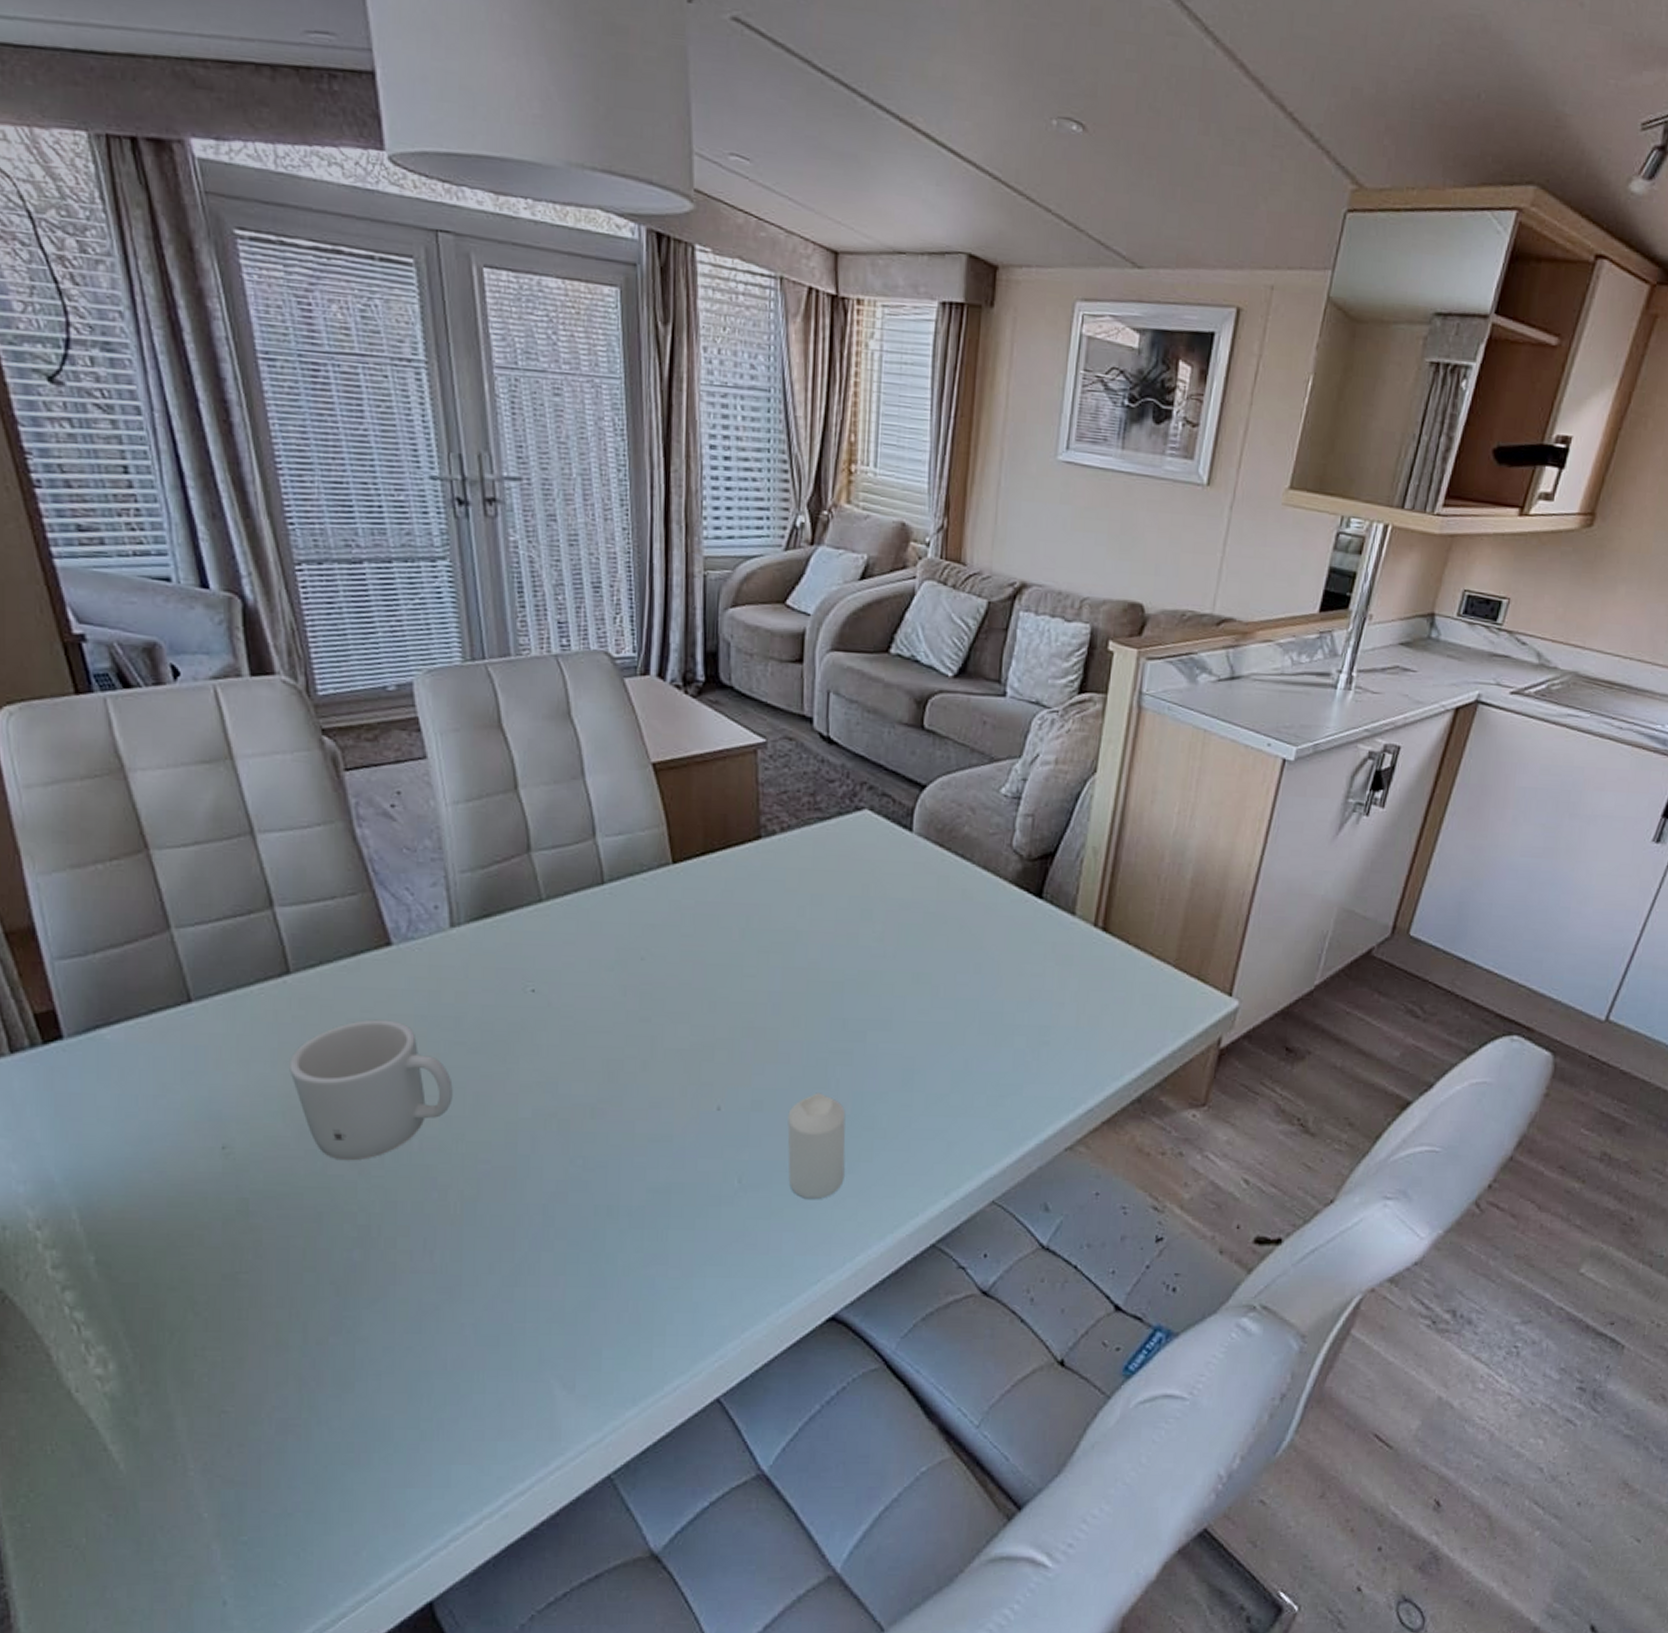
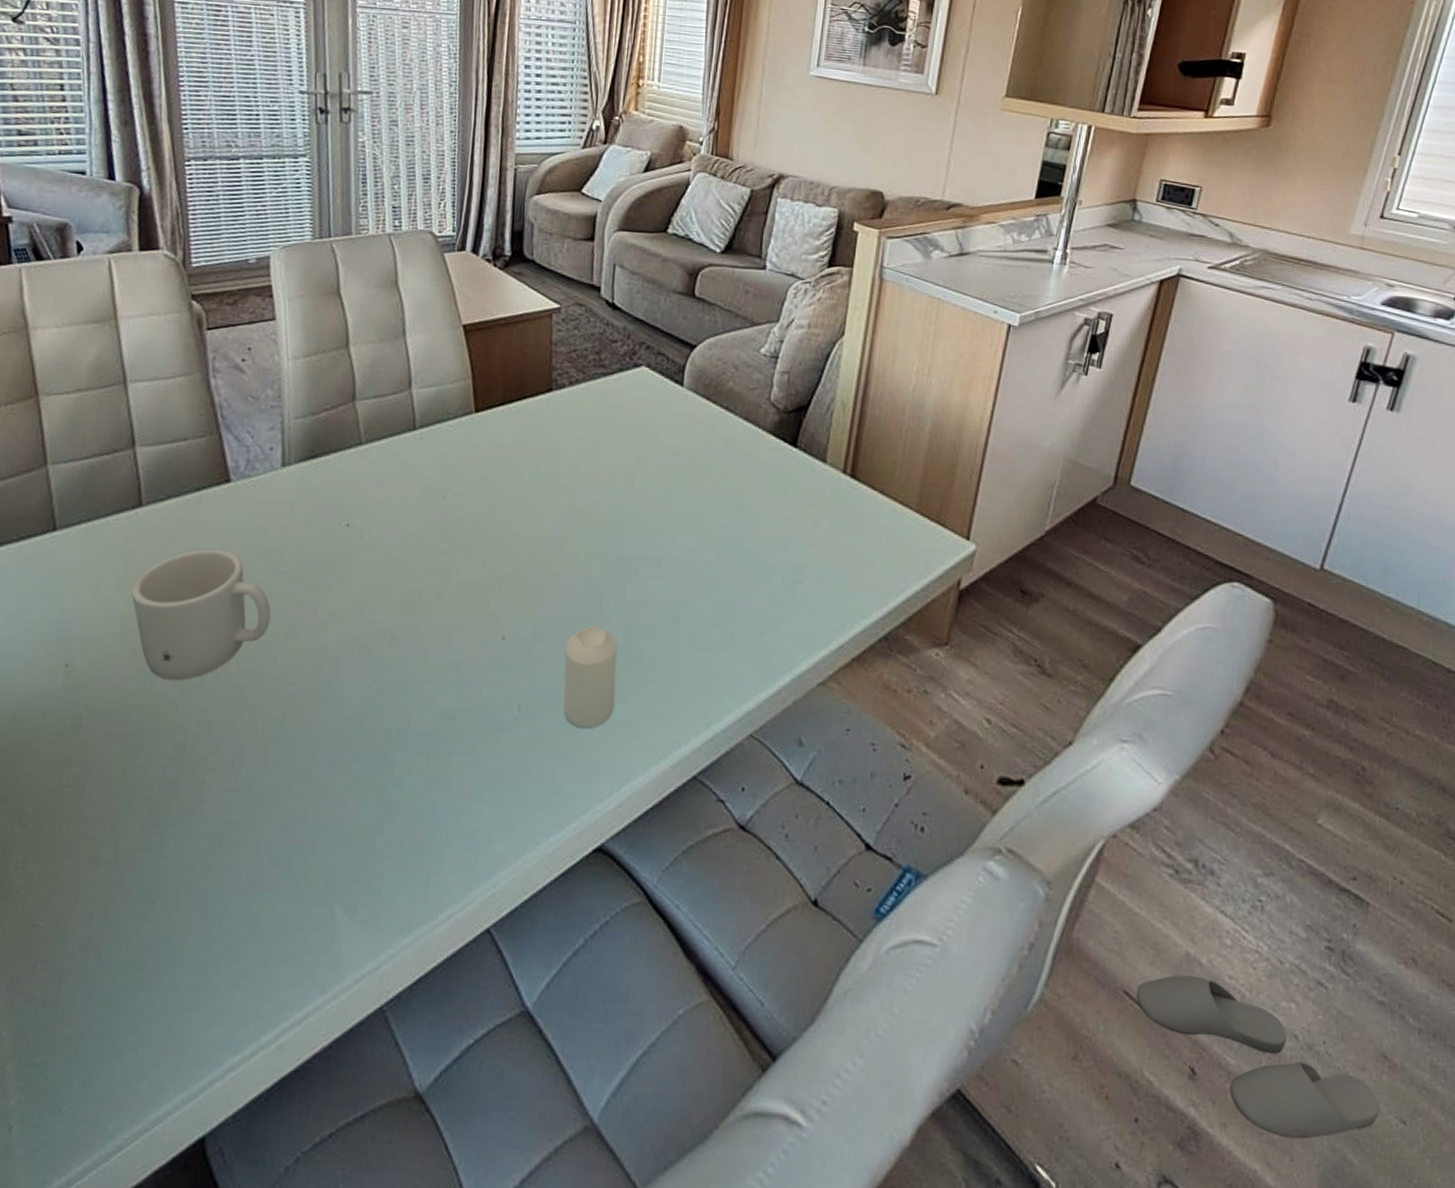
slippers: none [1386,1418,1617,1559] -> present [1136,975,1380,1139]

